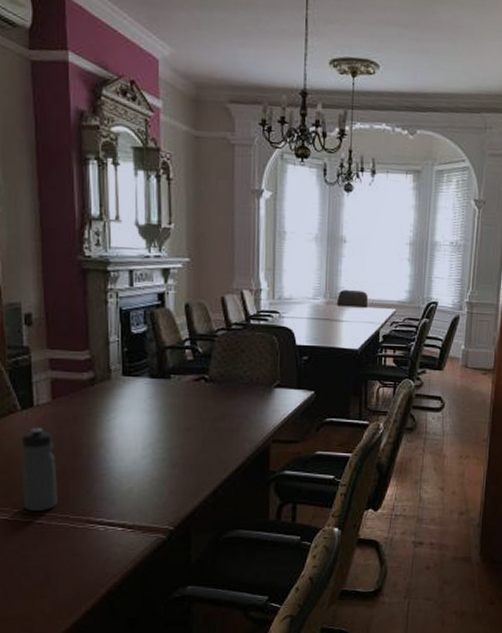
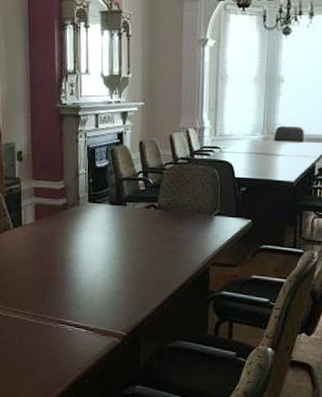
water bottle: present [21,427,57,511] -> none [12,242,38,310]

